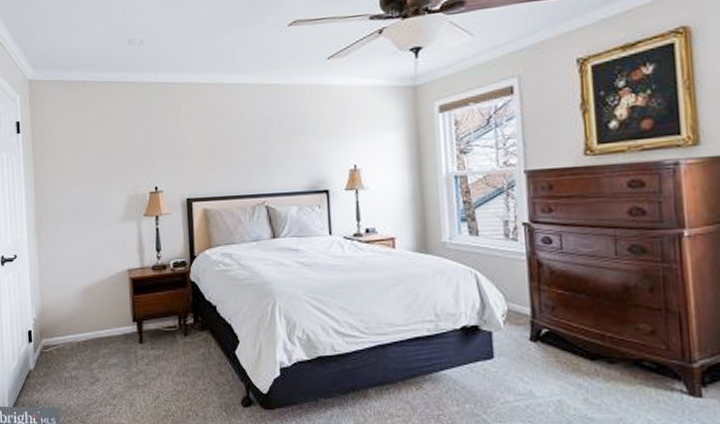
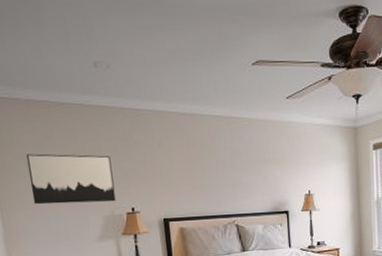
wall art: none [61,132,140,184] -> present [25,154,116,205]

